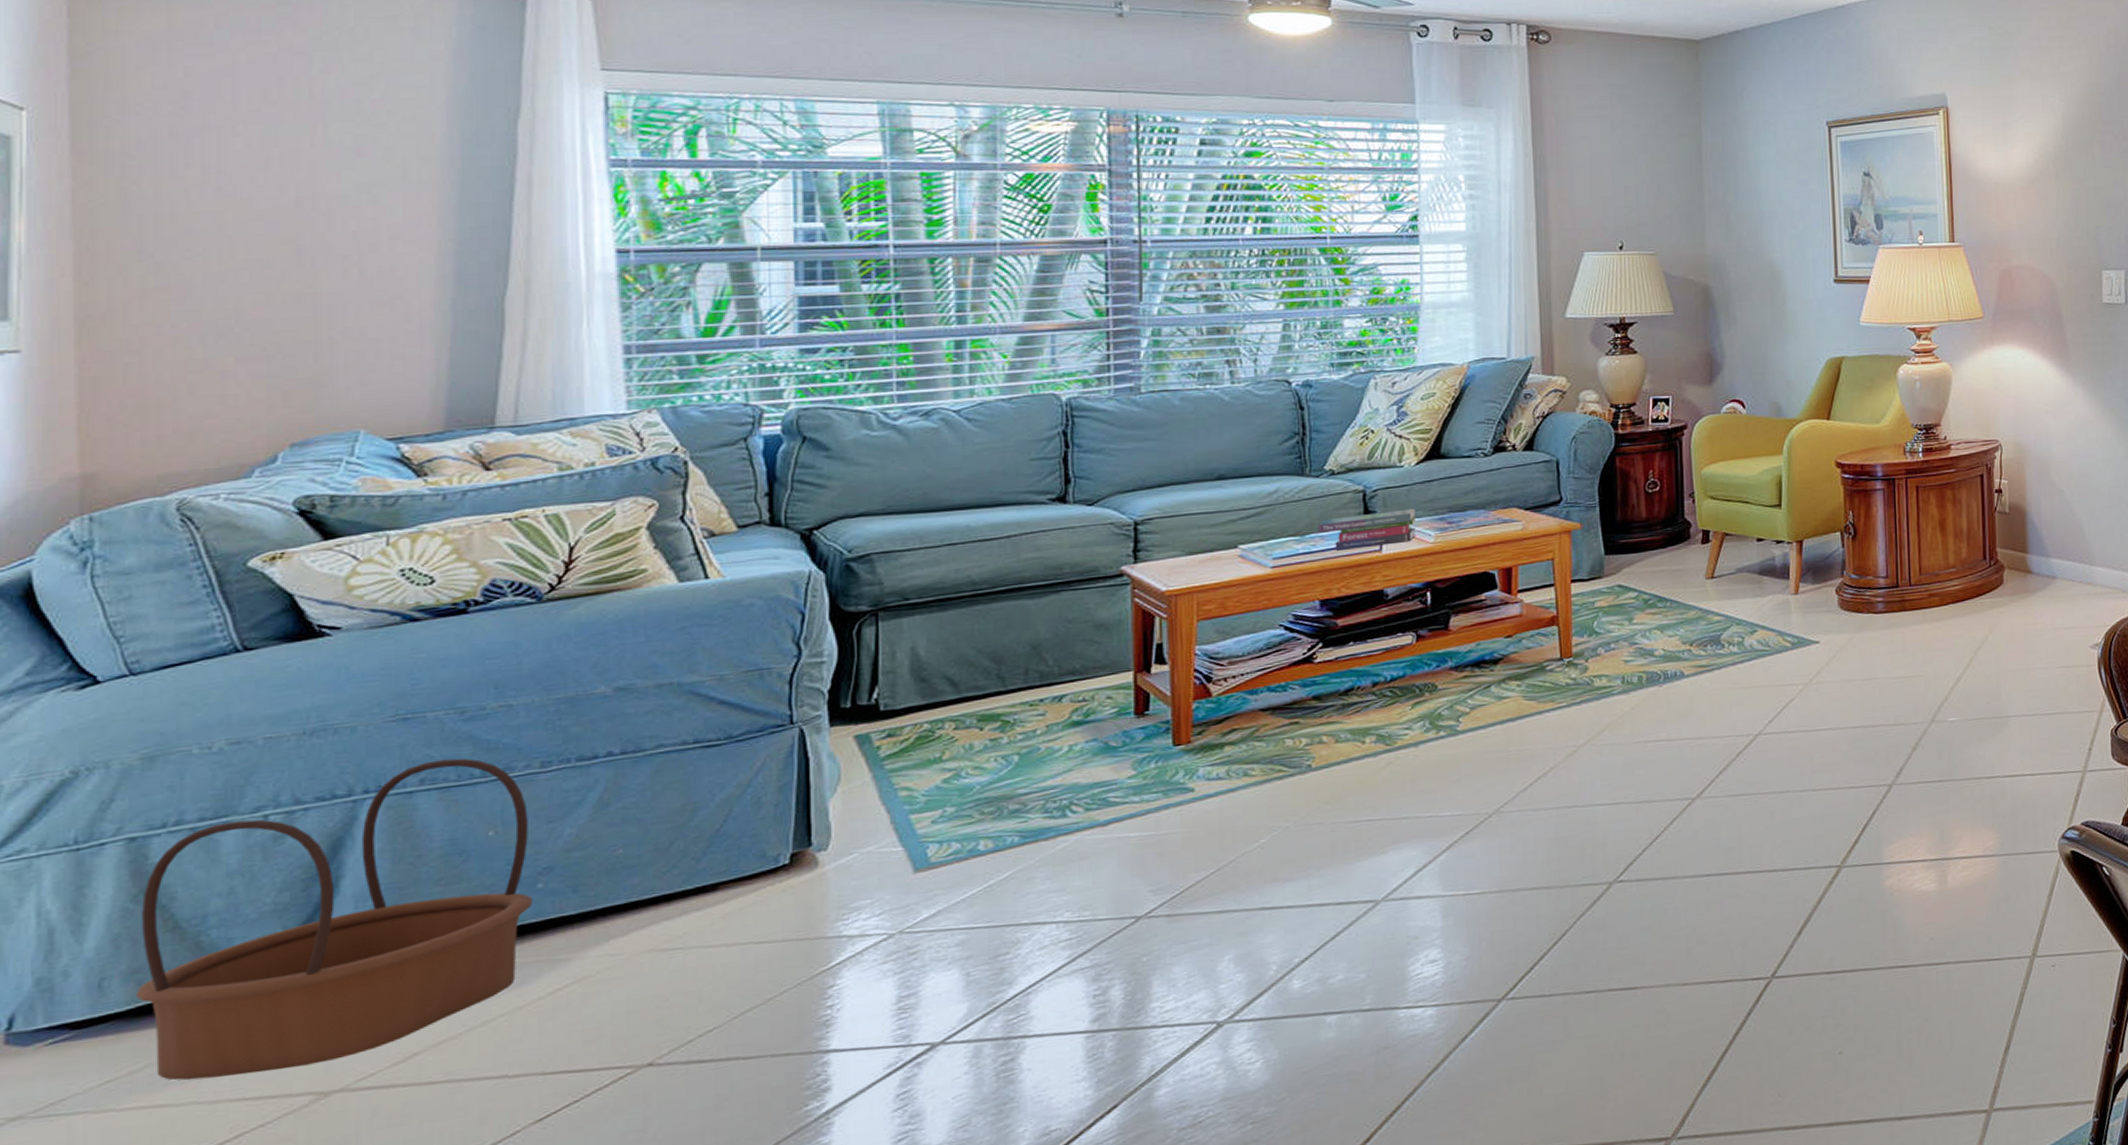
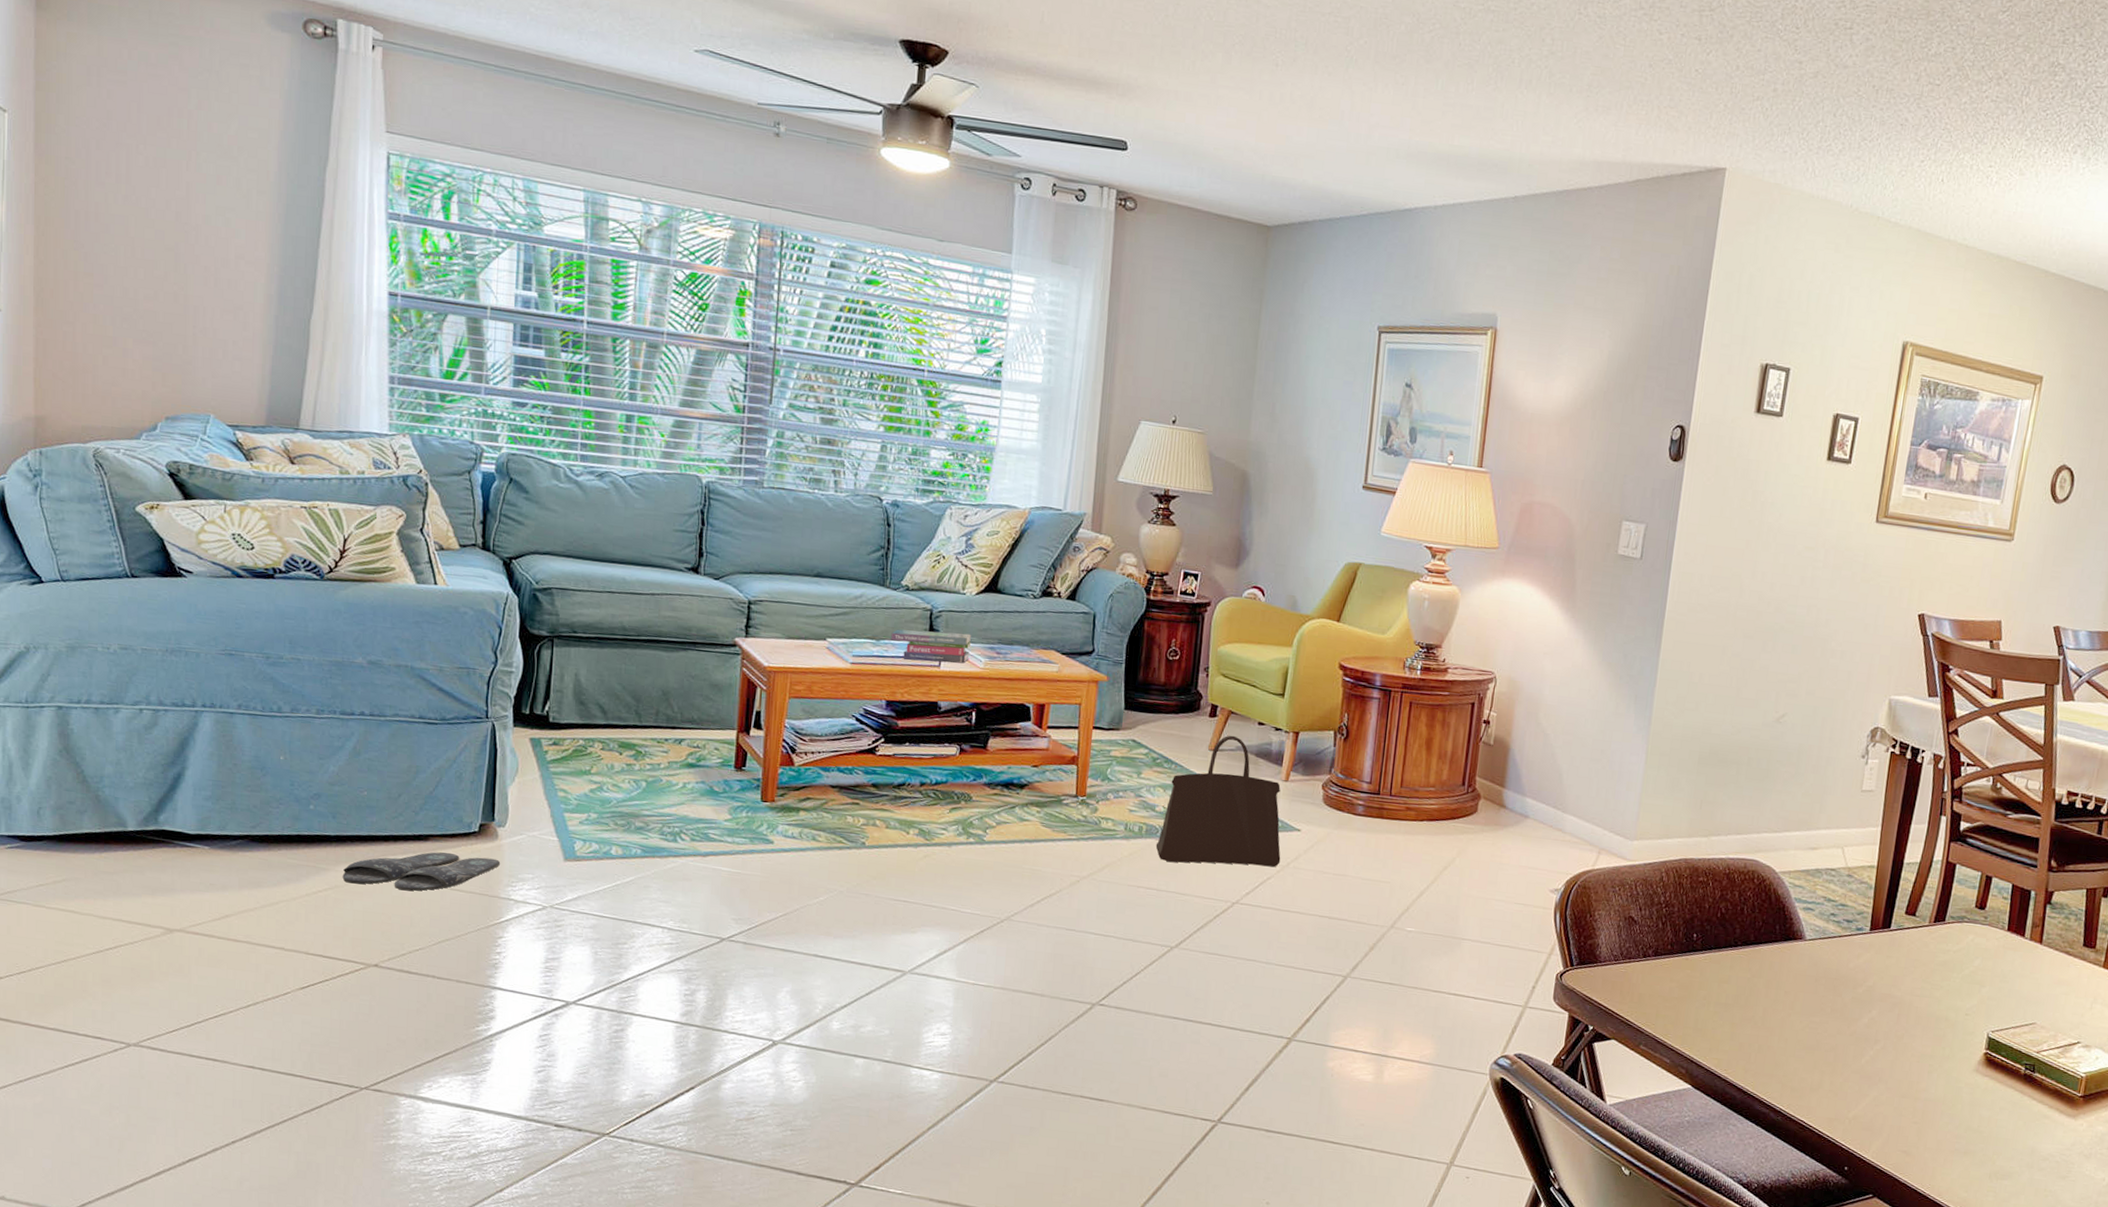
basket: present [135,758,533,1081] -> none [59,691,307,907]
slippers: none [592,891,825,970] -> present [342,852,501,891]
handbag: none [1660,558,1802,707] -> present [1155,735,1281,867]

